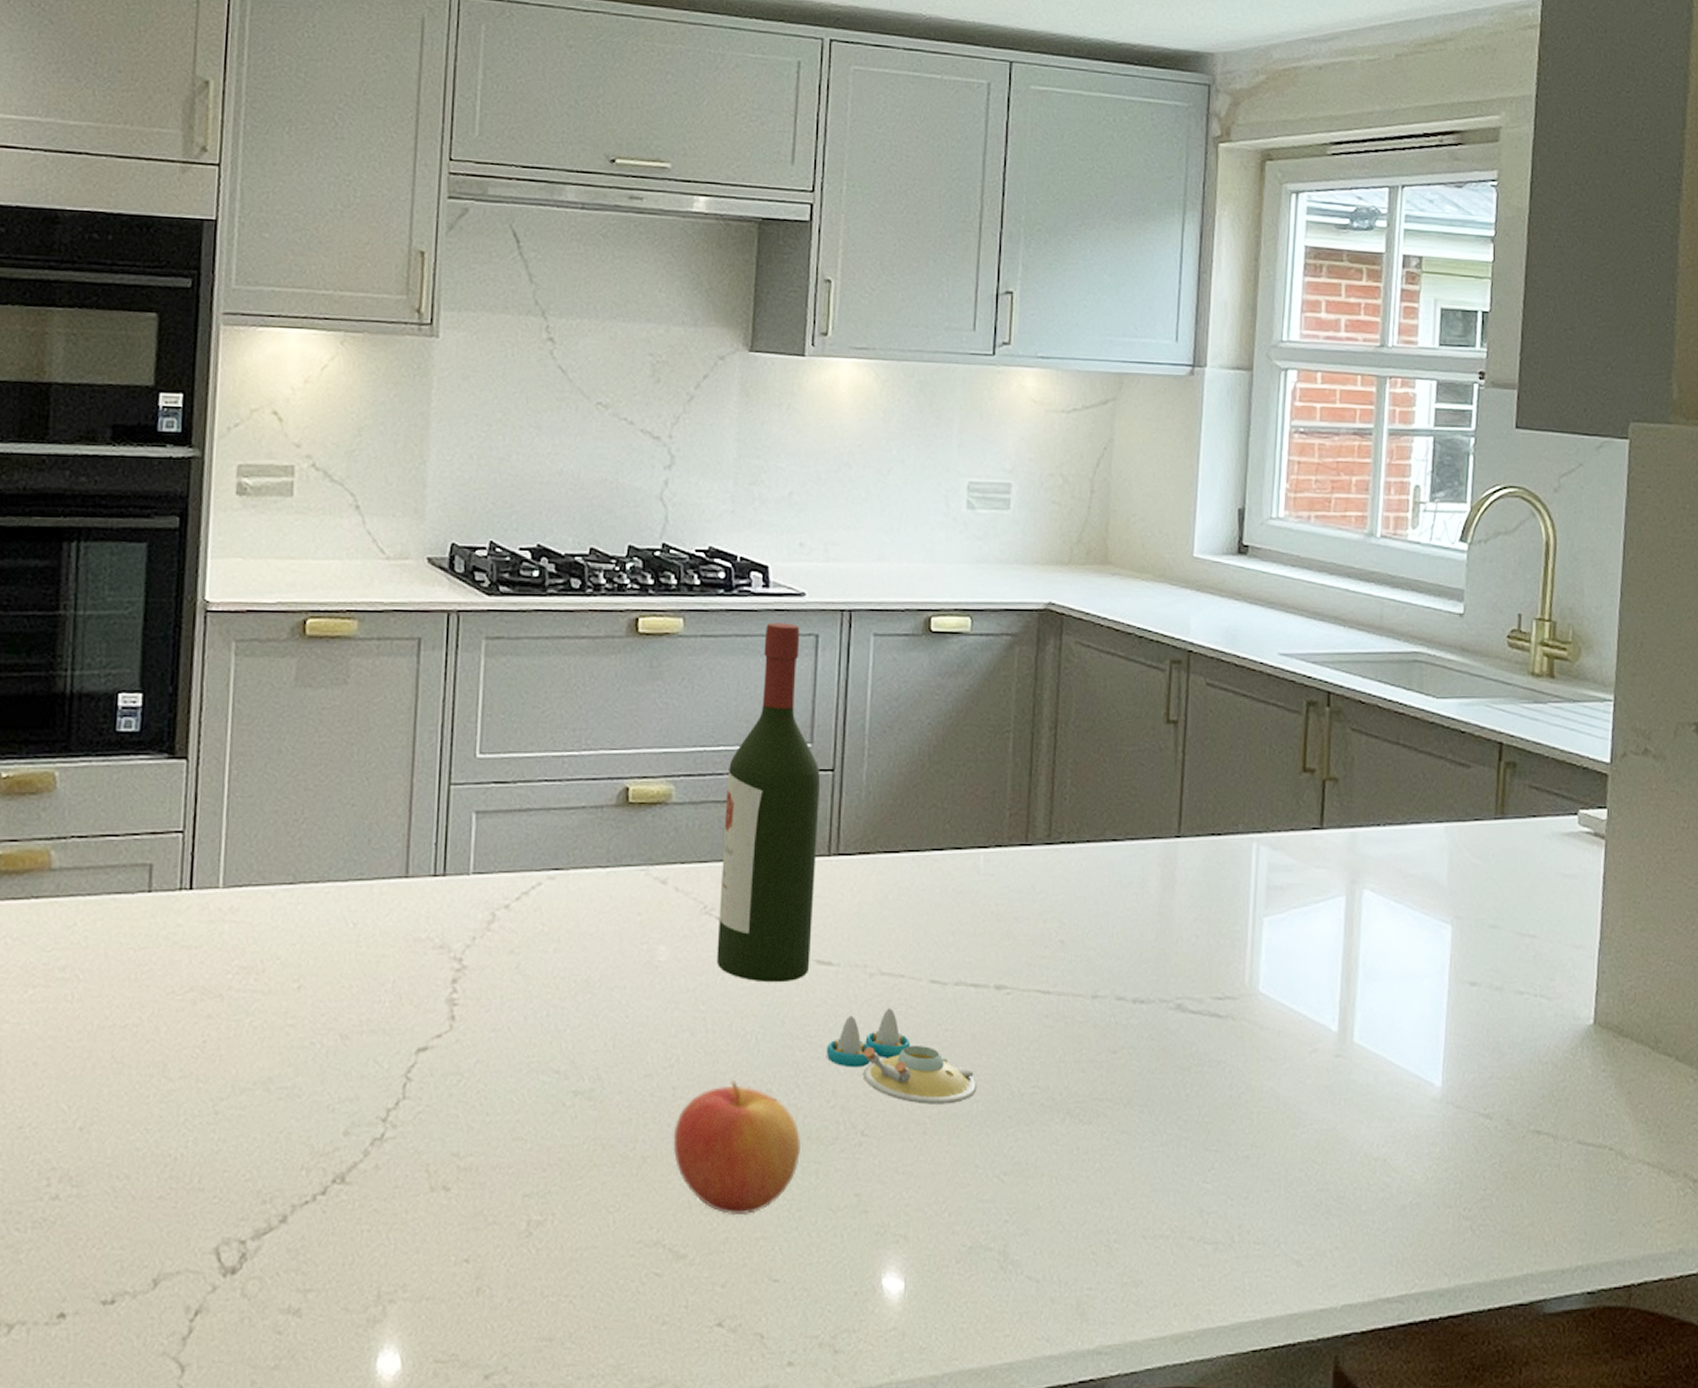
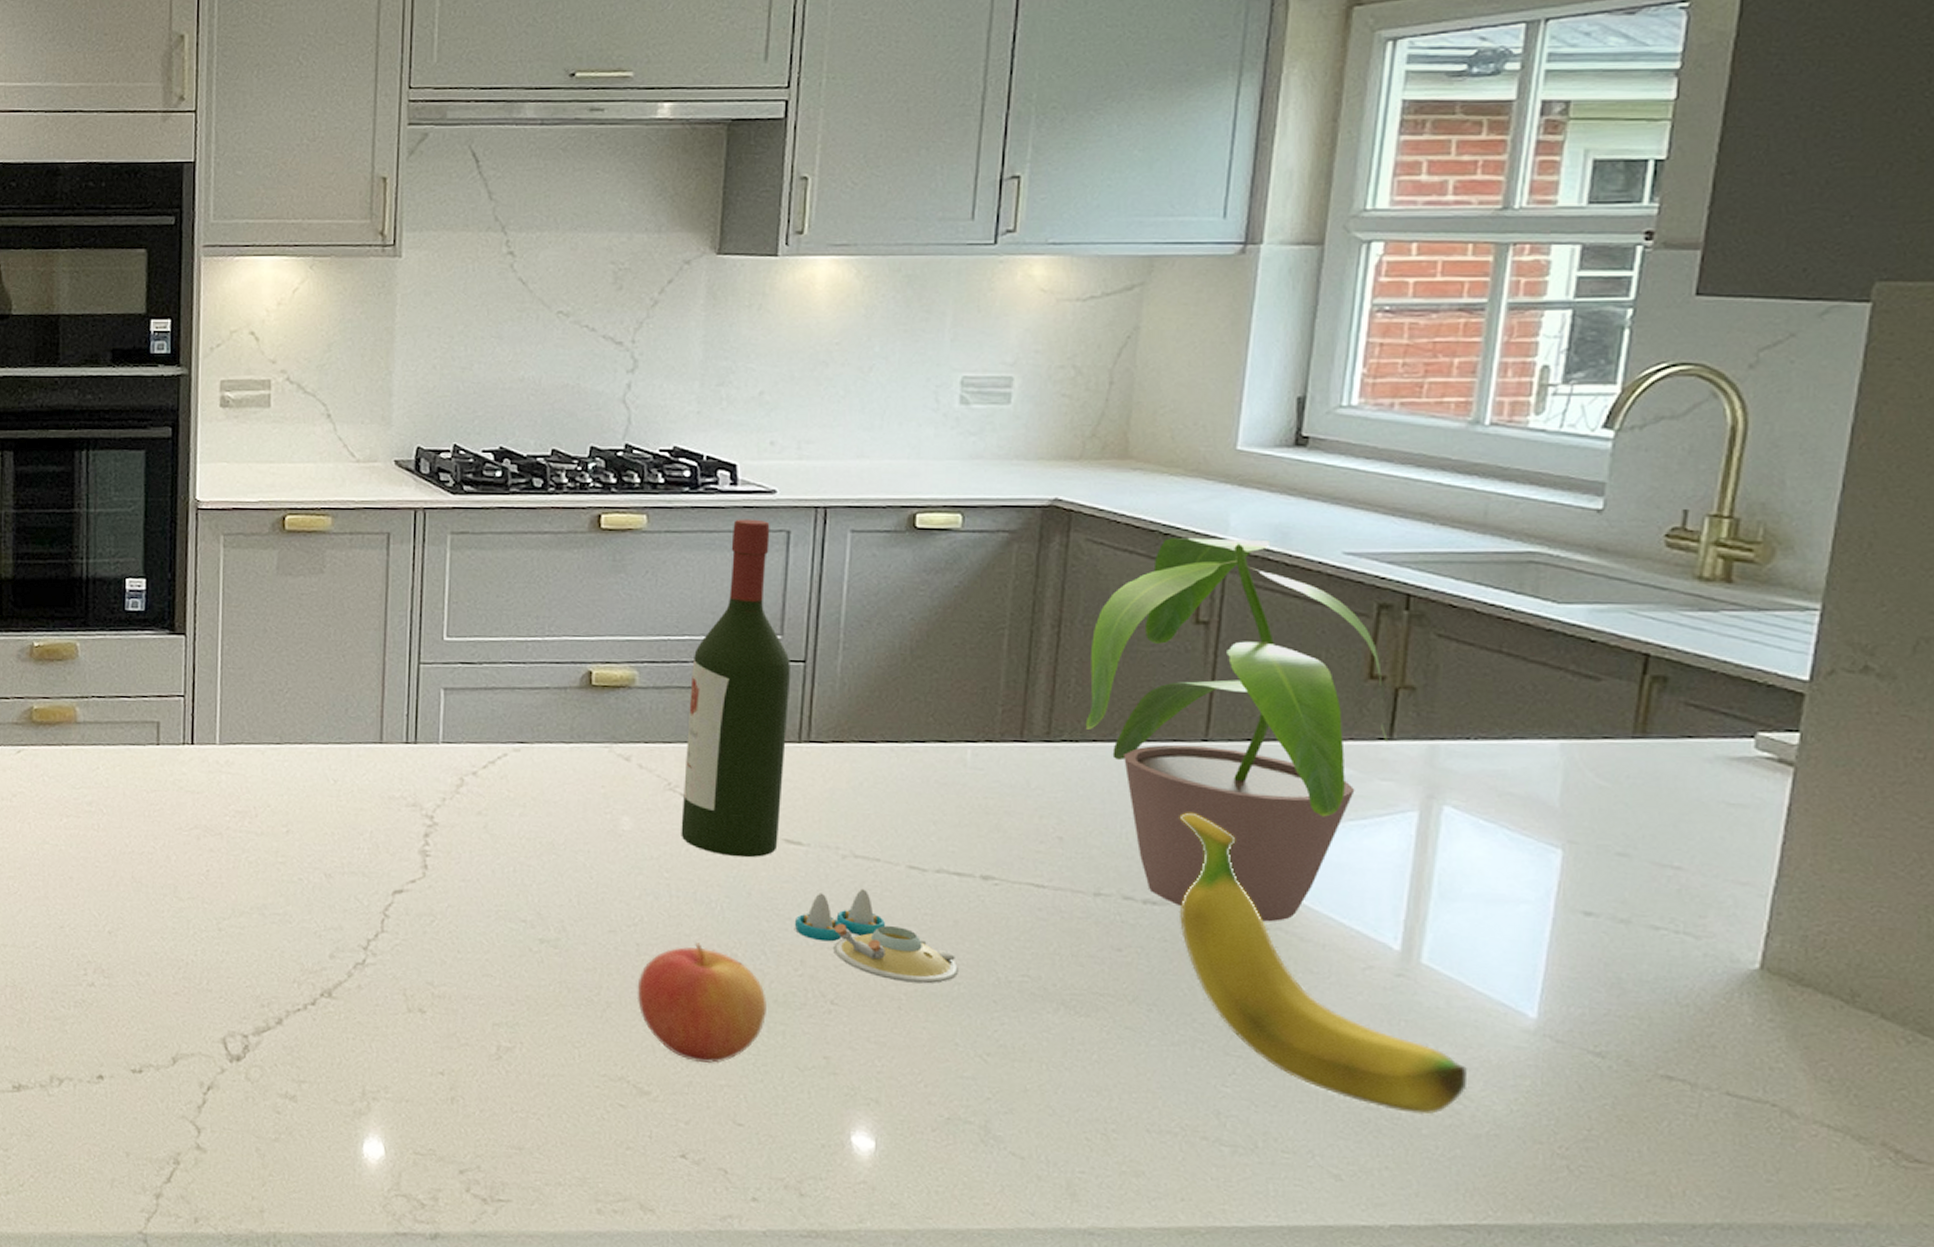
potted plant: none [1080,640,1321,1013] -> present [1085,538,1389,922]
banana: none [1161,908,1393,1191] -> present [1179,812,1467,1115]

